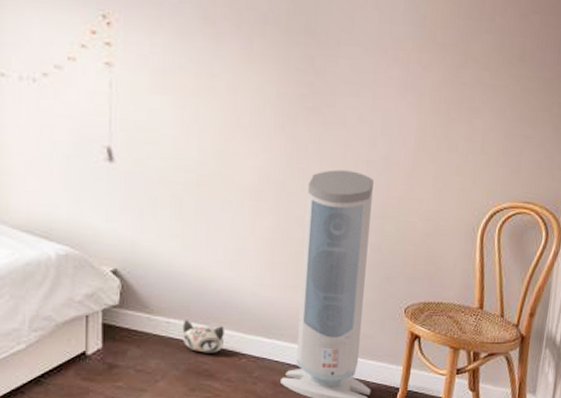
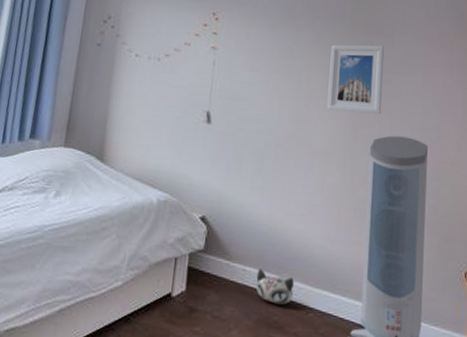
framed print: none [257,59,327,146] -> present [327,44,384,115]

